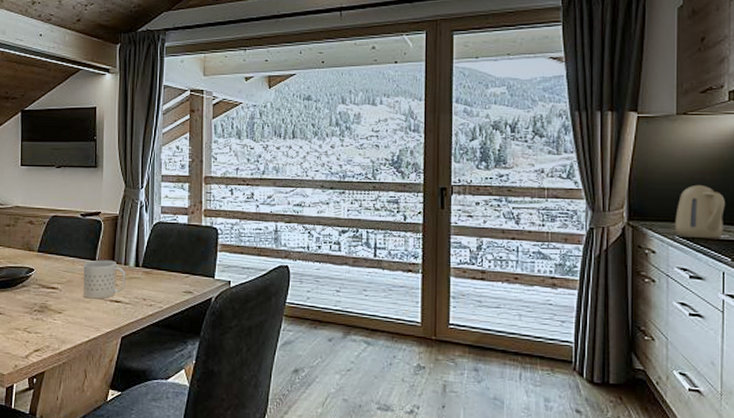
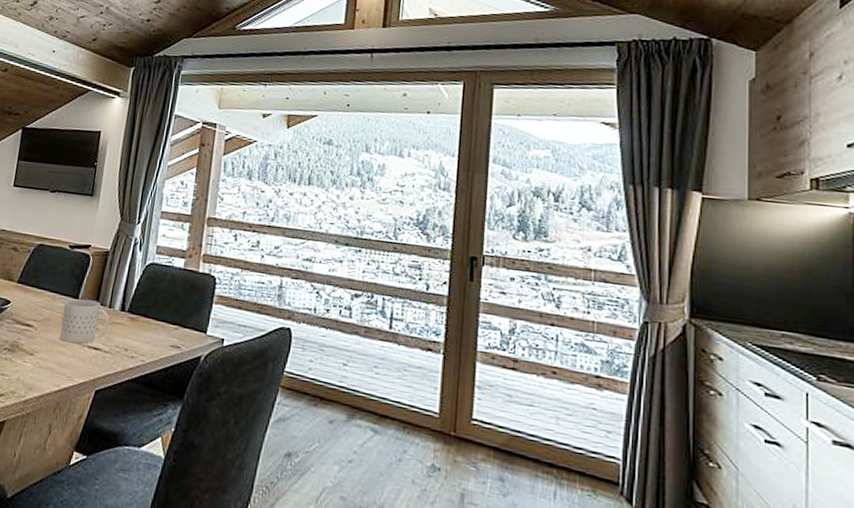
kettle: present [675,184,725,239] -> none [747,283,808,352]

